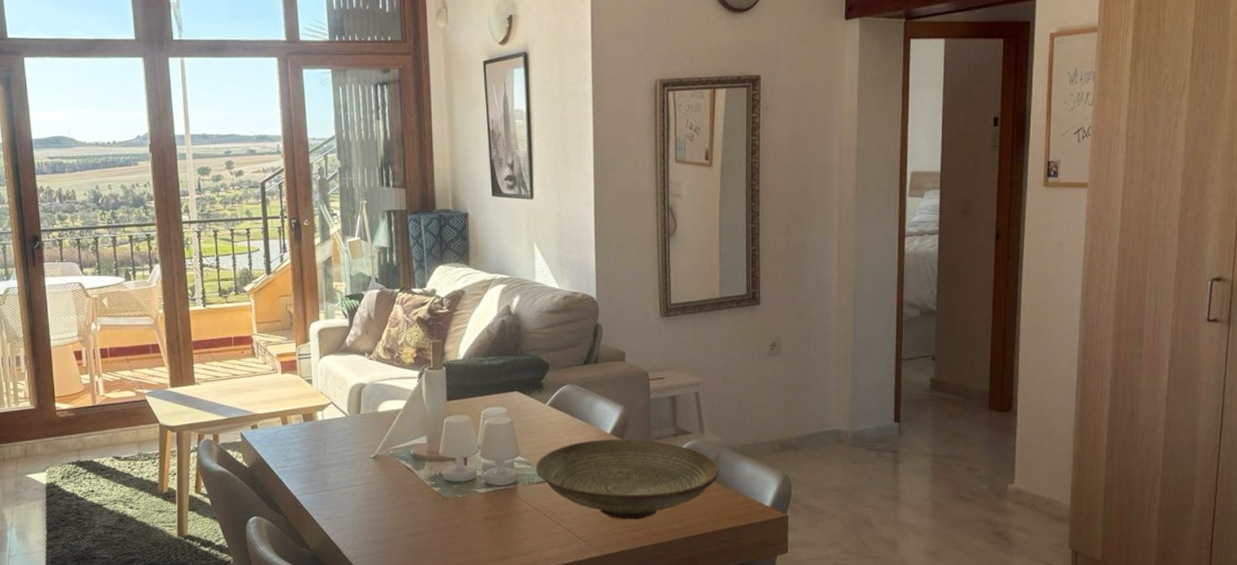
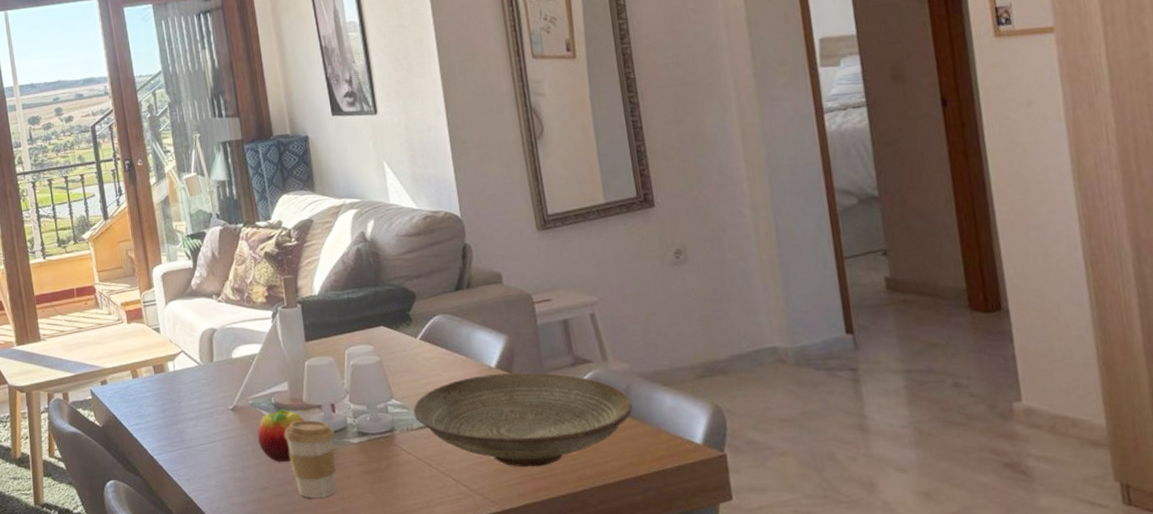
fruit: none [394,460,439,506] -> present [257,409,304,462]
coffee cup: none [420,470,464,540] -> present [284,420,337,499]

